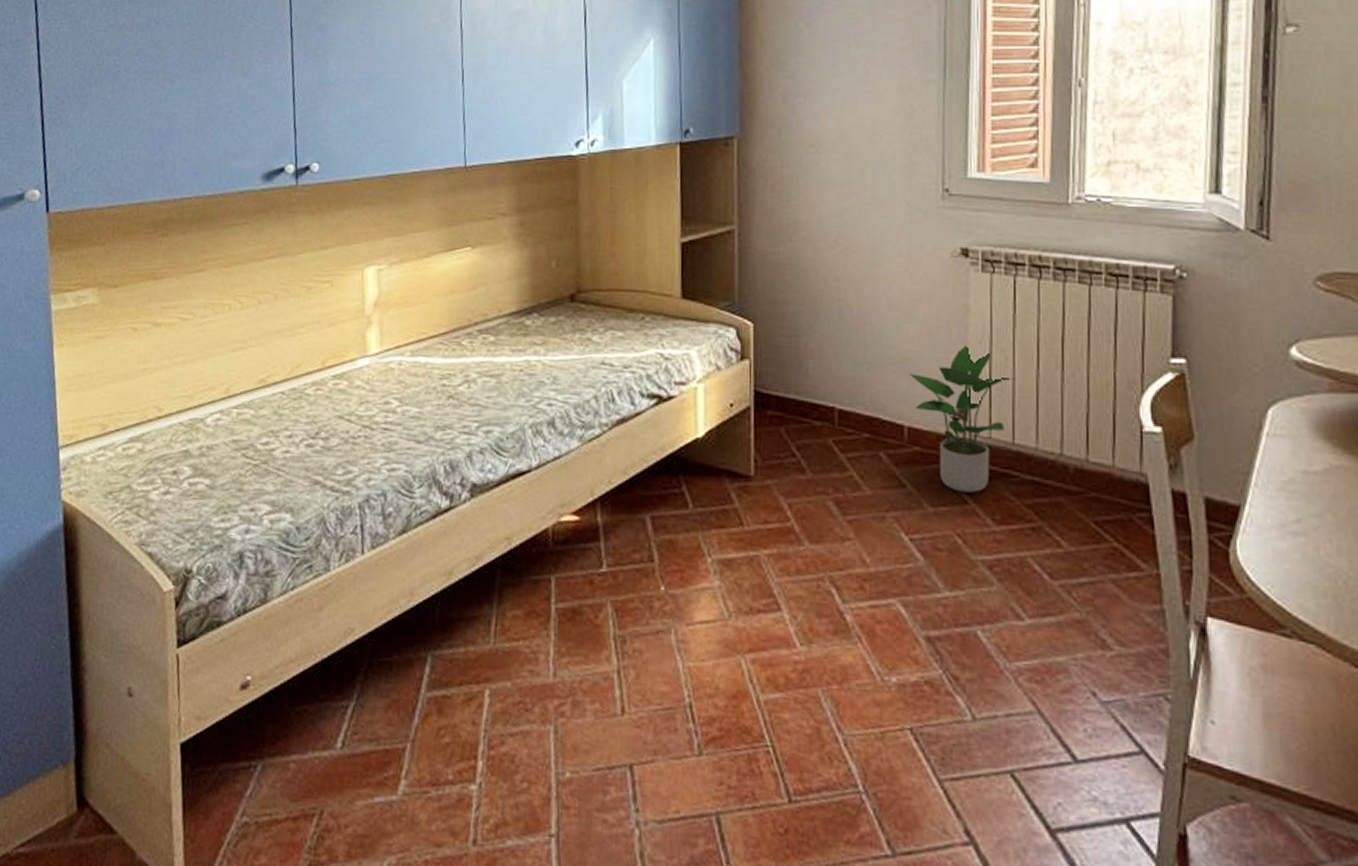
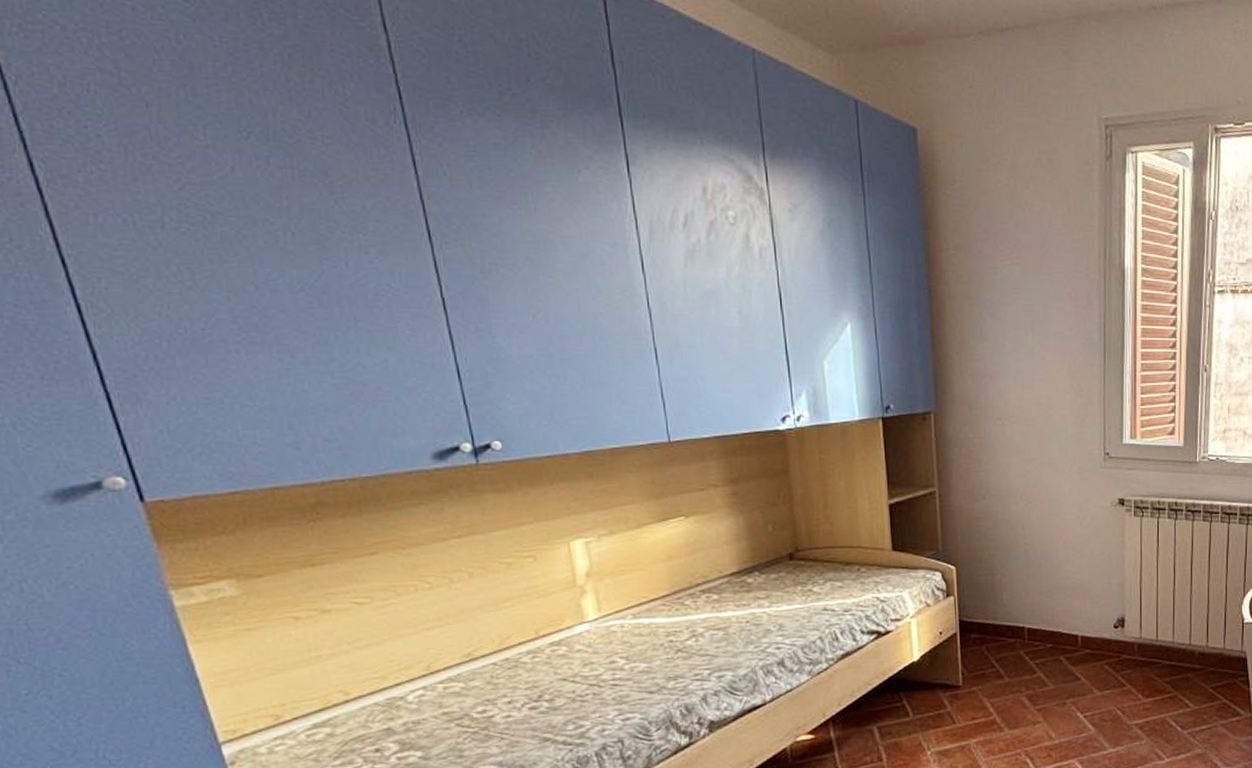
potted plant: present [909,344,1014,493] -> none [1081,571,1157,679]

